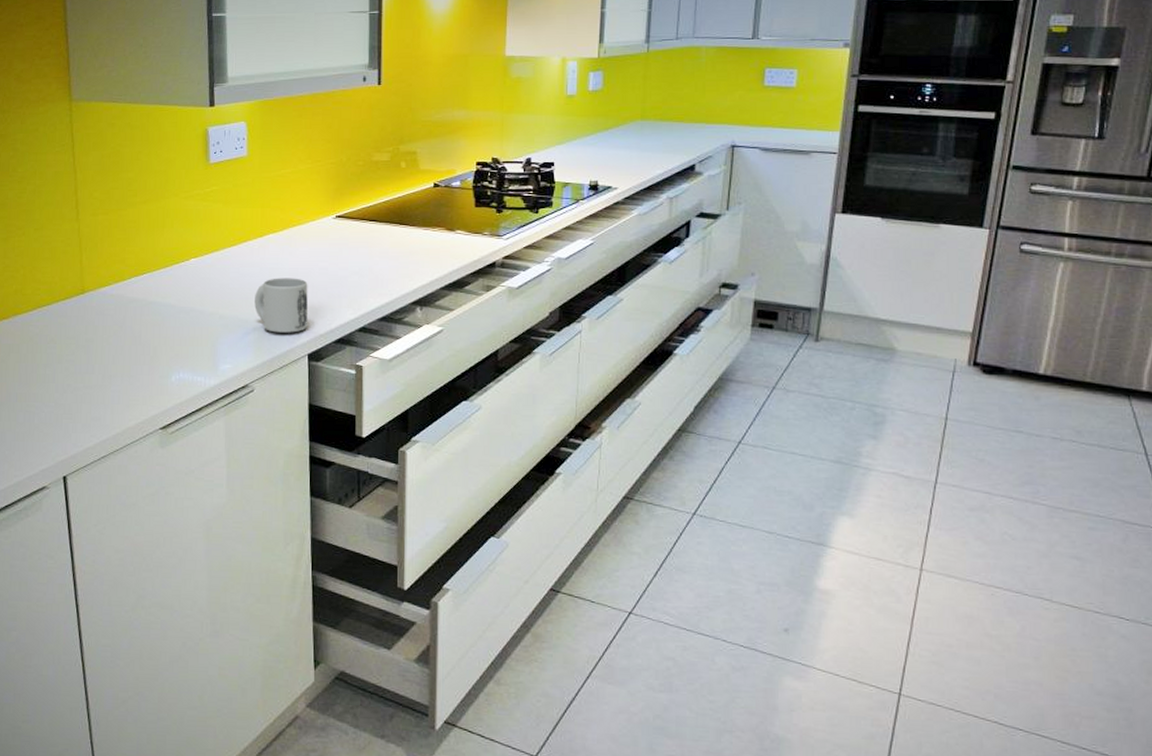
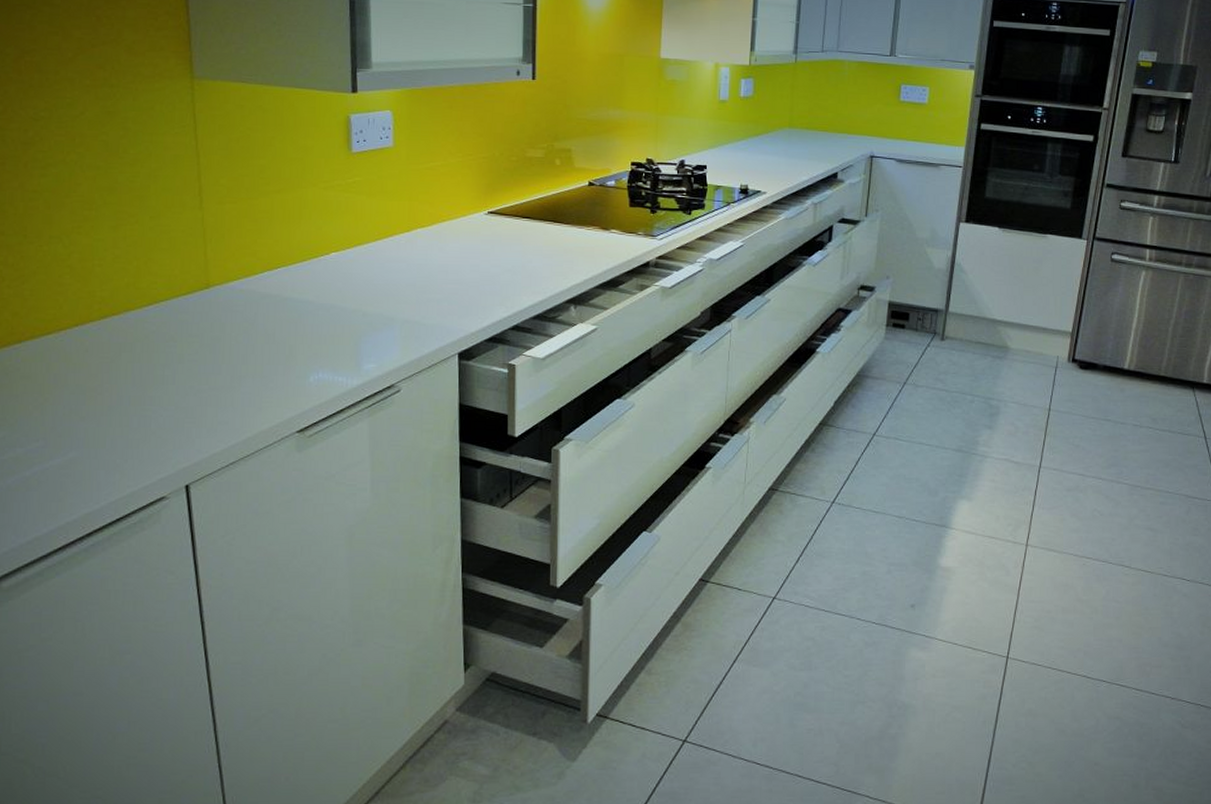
mug: present [254,278,308,333] -> none [401,274,459,331]

